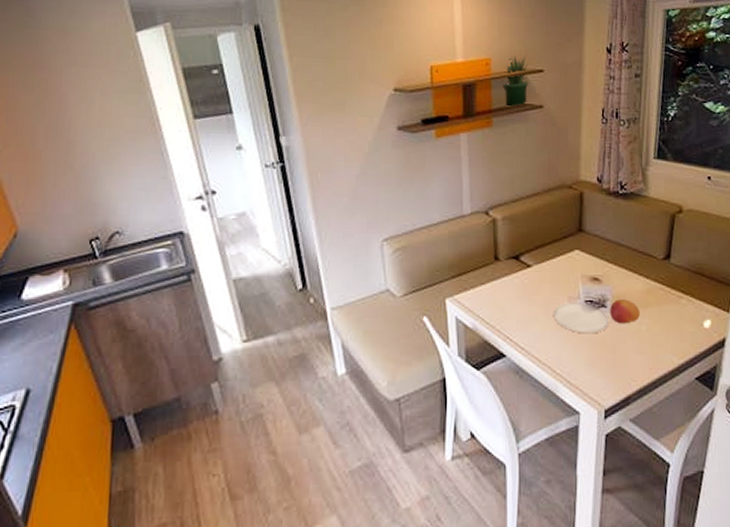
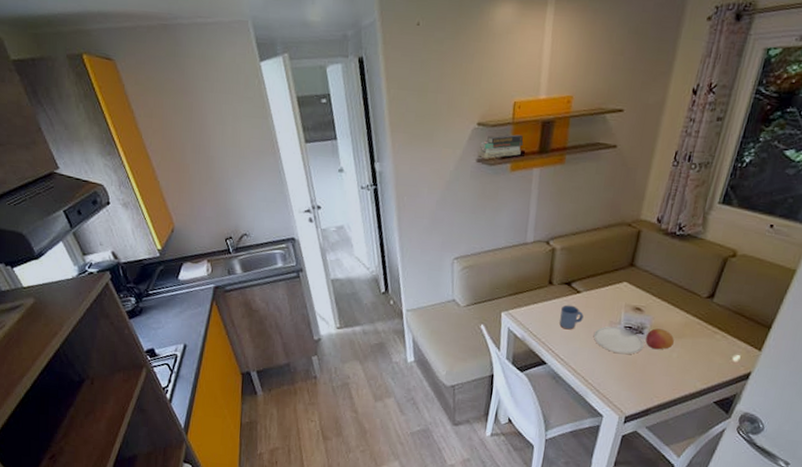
books: none [398,99,446,126] -> present [478,134,524,159]
planter: present [504,55,528,107] -> none [581,94,609,145]
mug: none [513,282,538,312] -> present [559,305,584,330]

